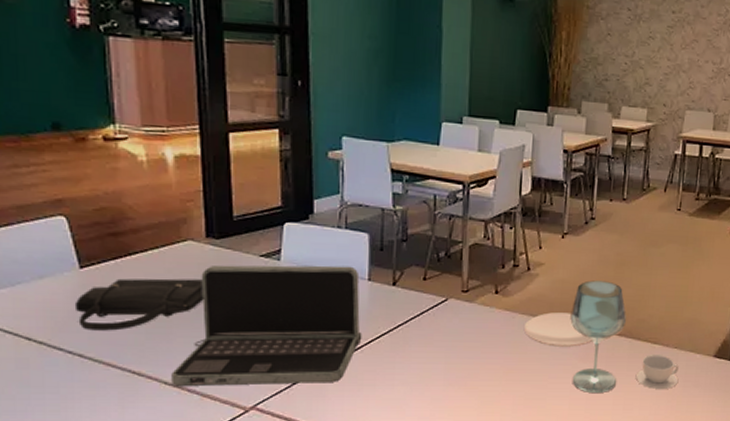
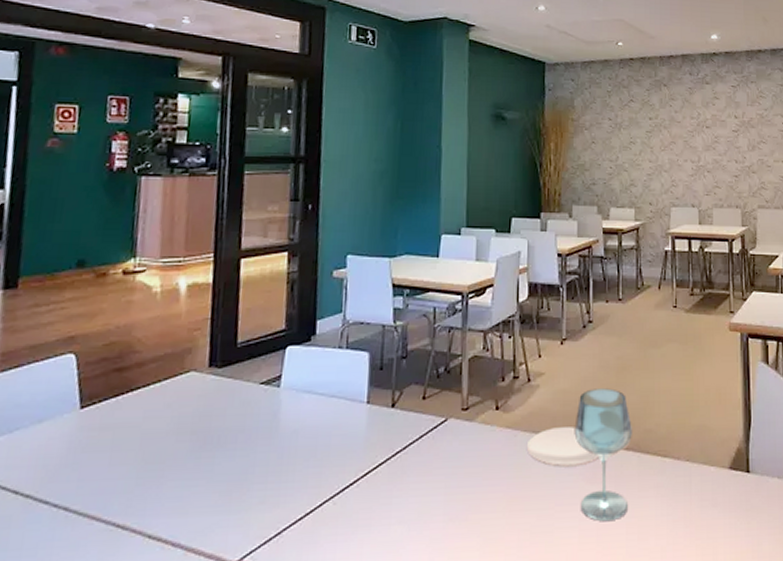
handbag: present [74,278,204,331] -> none [68,413,202,479]
laptop: present [172,265,362,386] -> none [156,389,359,539]
teacup: present [635,355,679,390] -> none [648,470,695,513]

